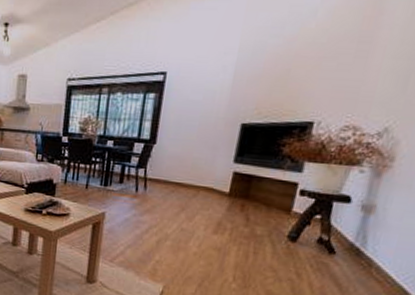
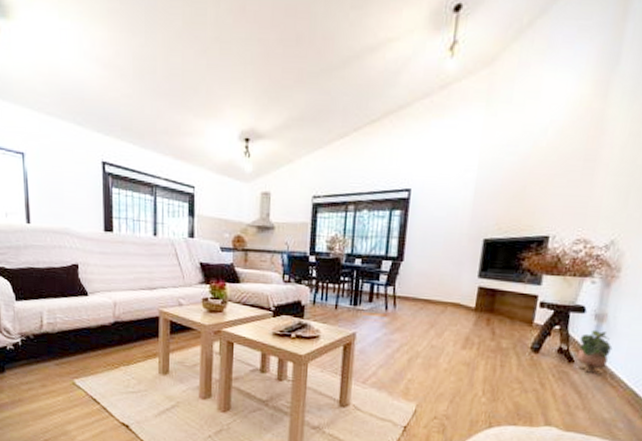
potted plant: none [339,221,381,269] -> present [578,329,613,375]

